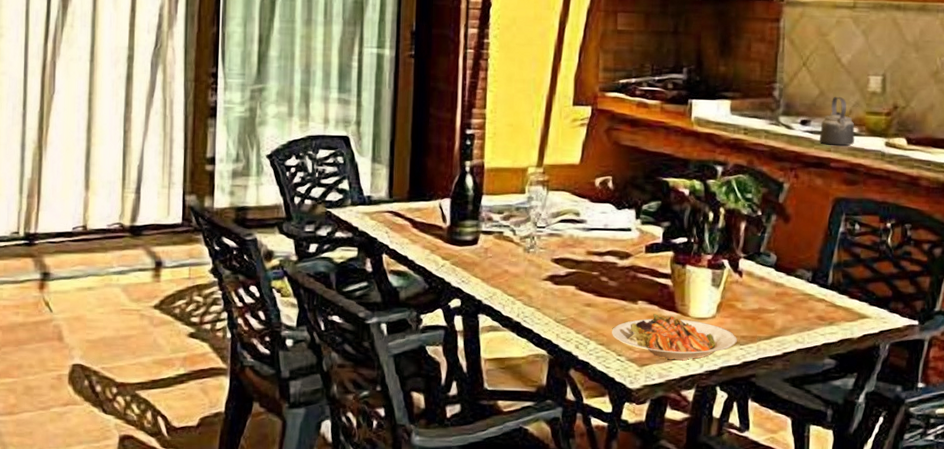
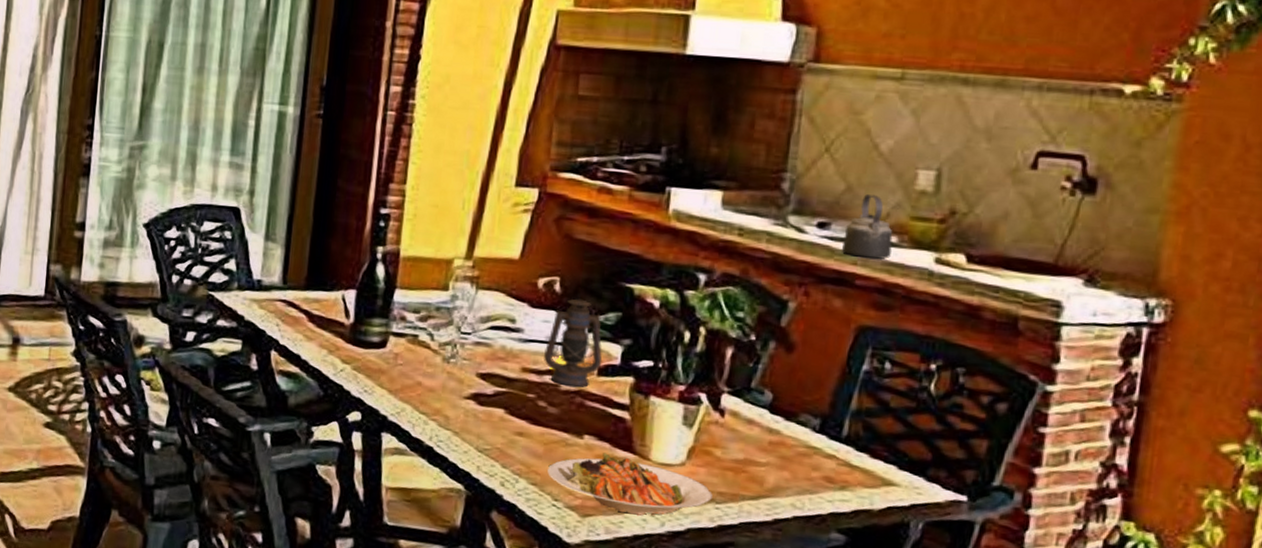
lantern: none [603,193,649,264] -> present [544,298,603,388]

